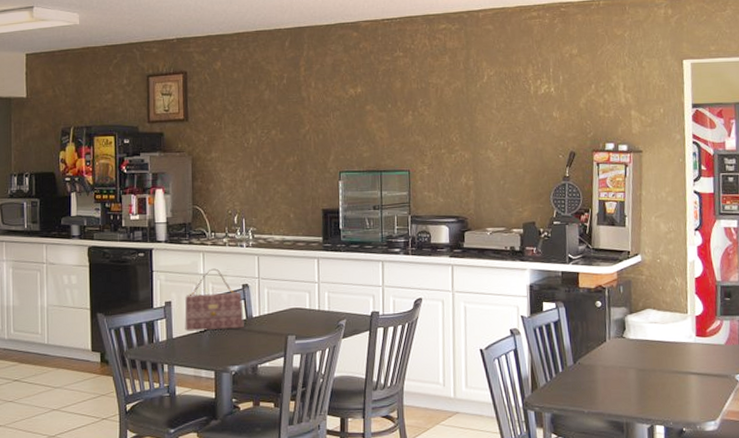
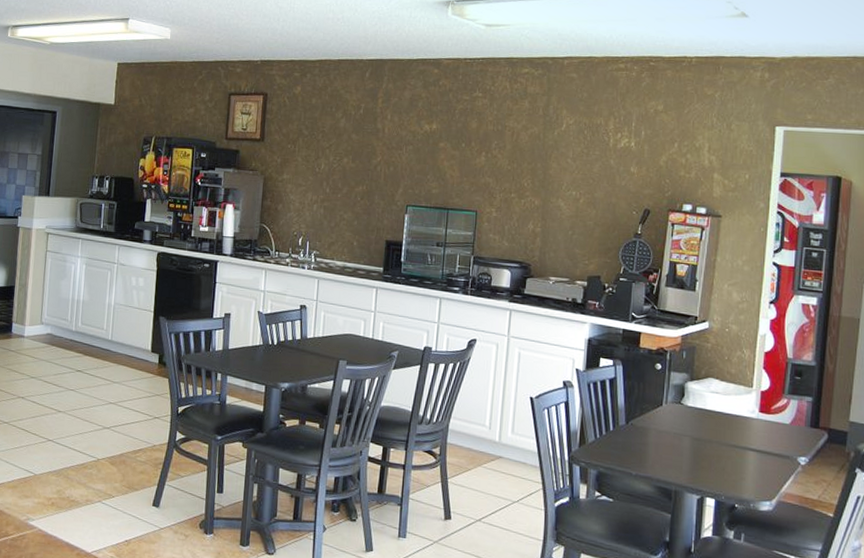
handbag: present [185,268,244,332] -> none [241,286,299,349]

